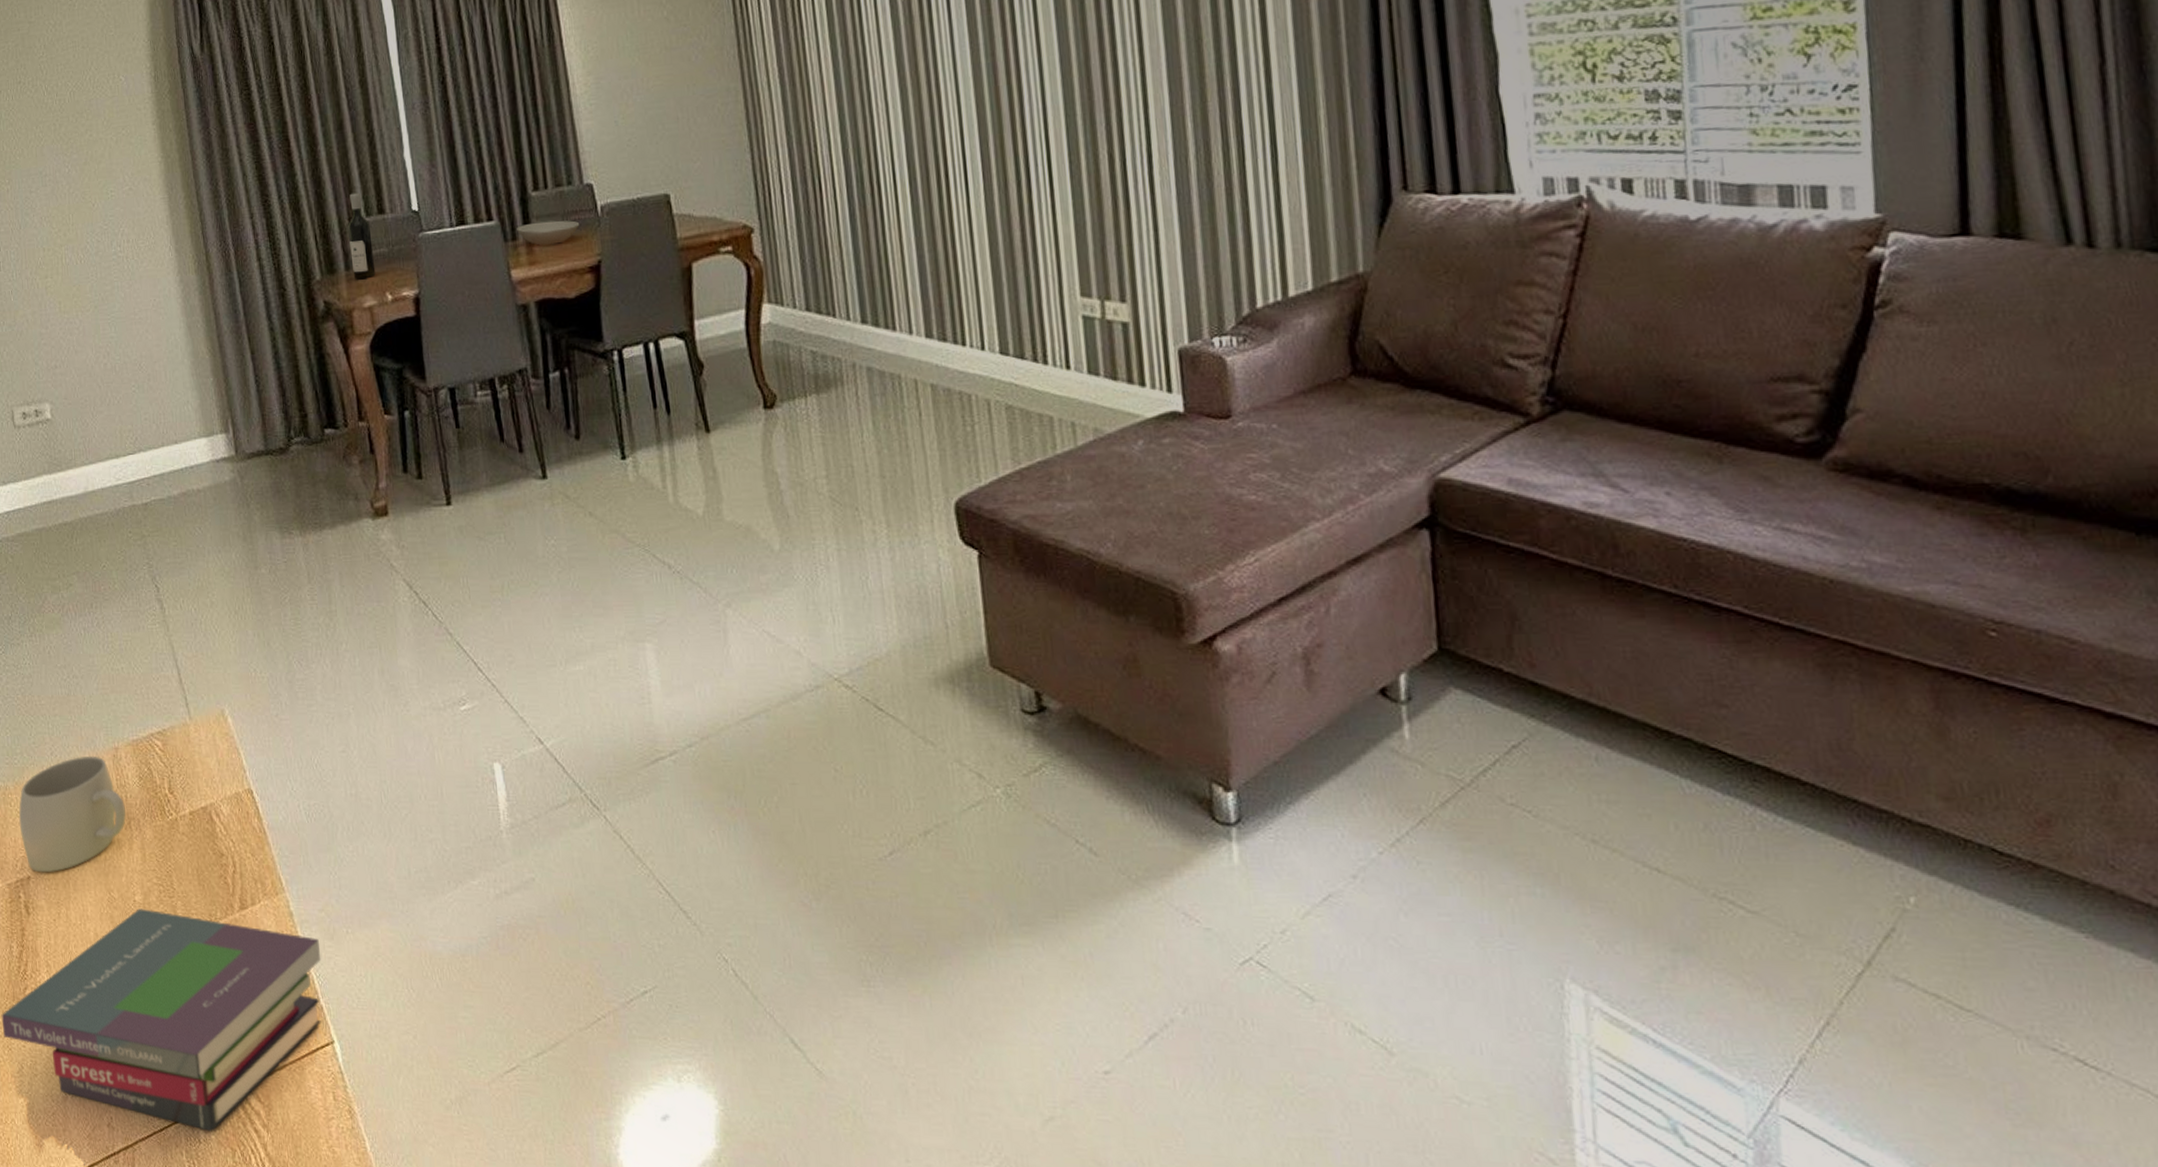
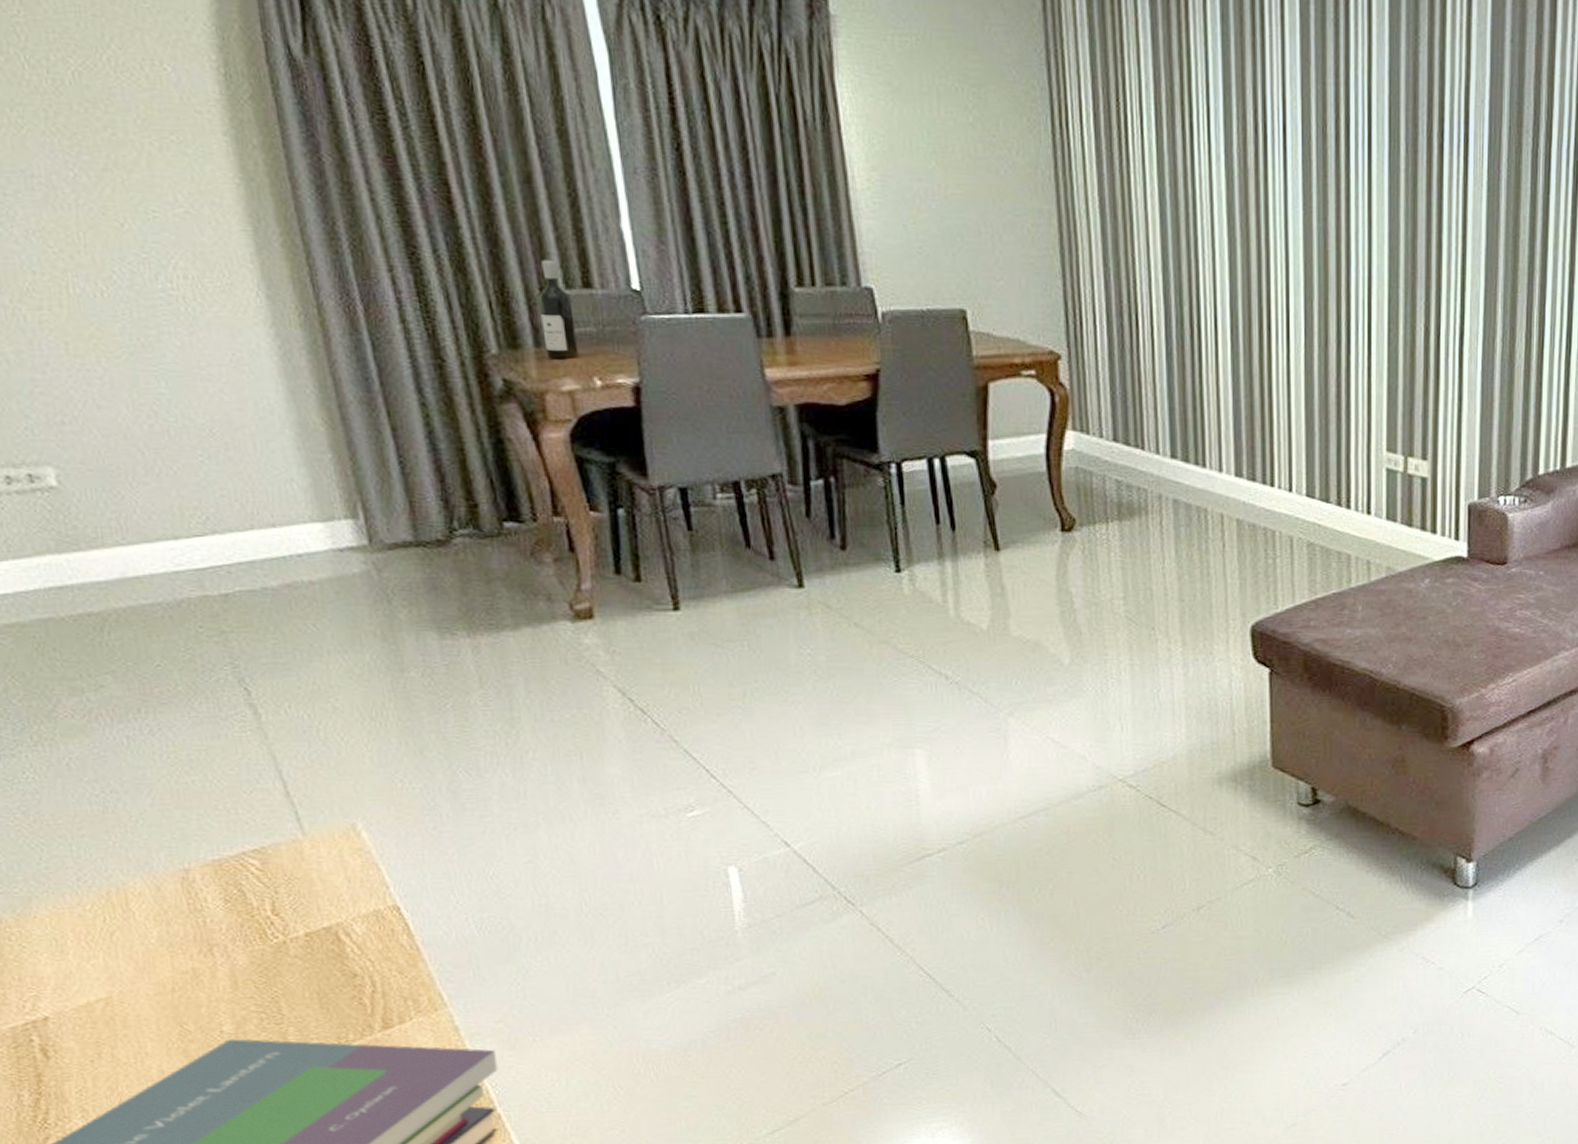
mug: present [18,755,126,873] -> none [24,879,205,1012]
bowl: present [517,220,580,246] -> none [774,320,855,347]

